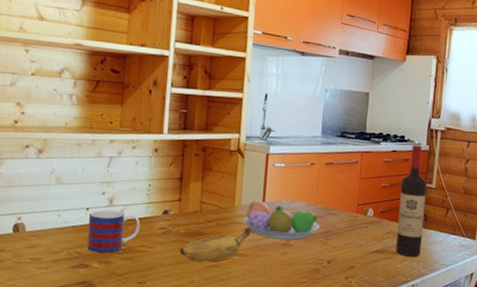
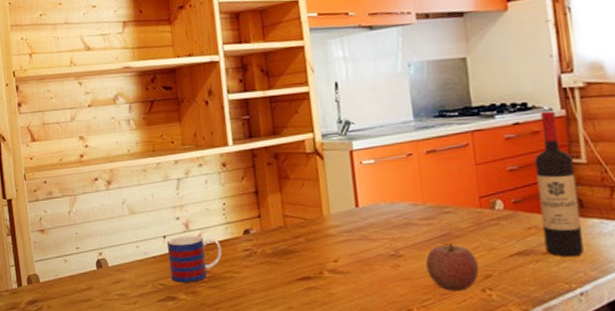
banana: present [180,228,252,262] -> none [269,239,350,284]
fruit bowl: present [243,200,320,240] -> none [336,207,435,250]
apple: none [308,239,347,277] -> present [426,244,480,291]

